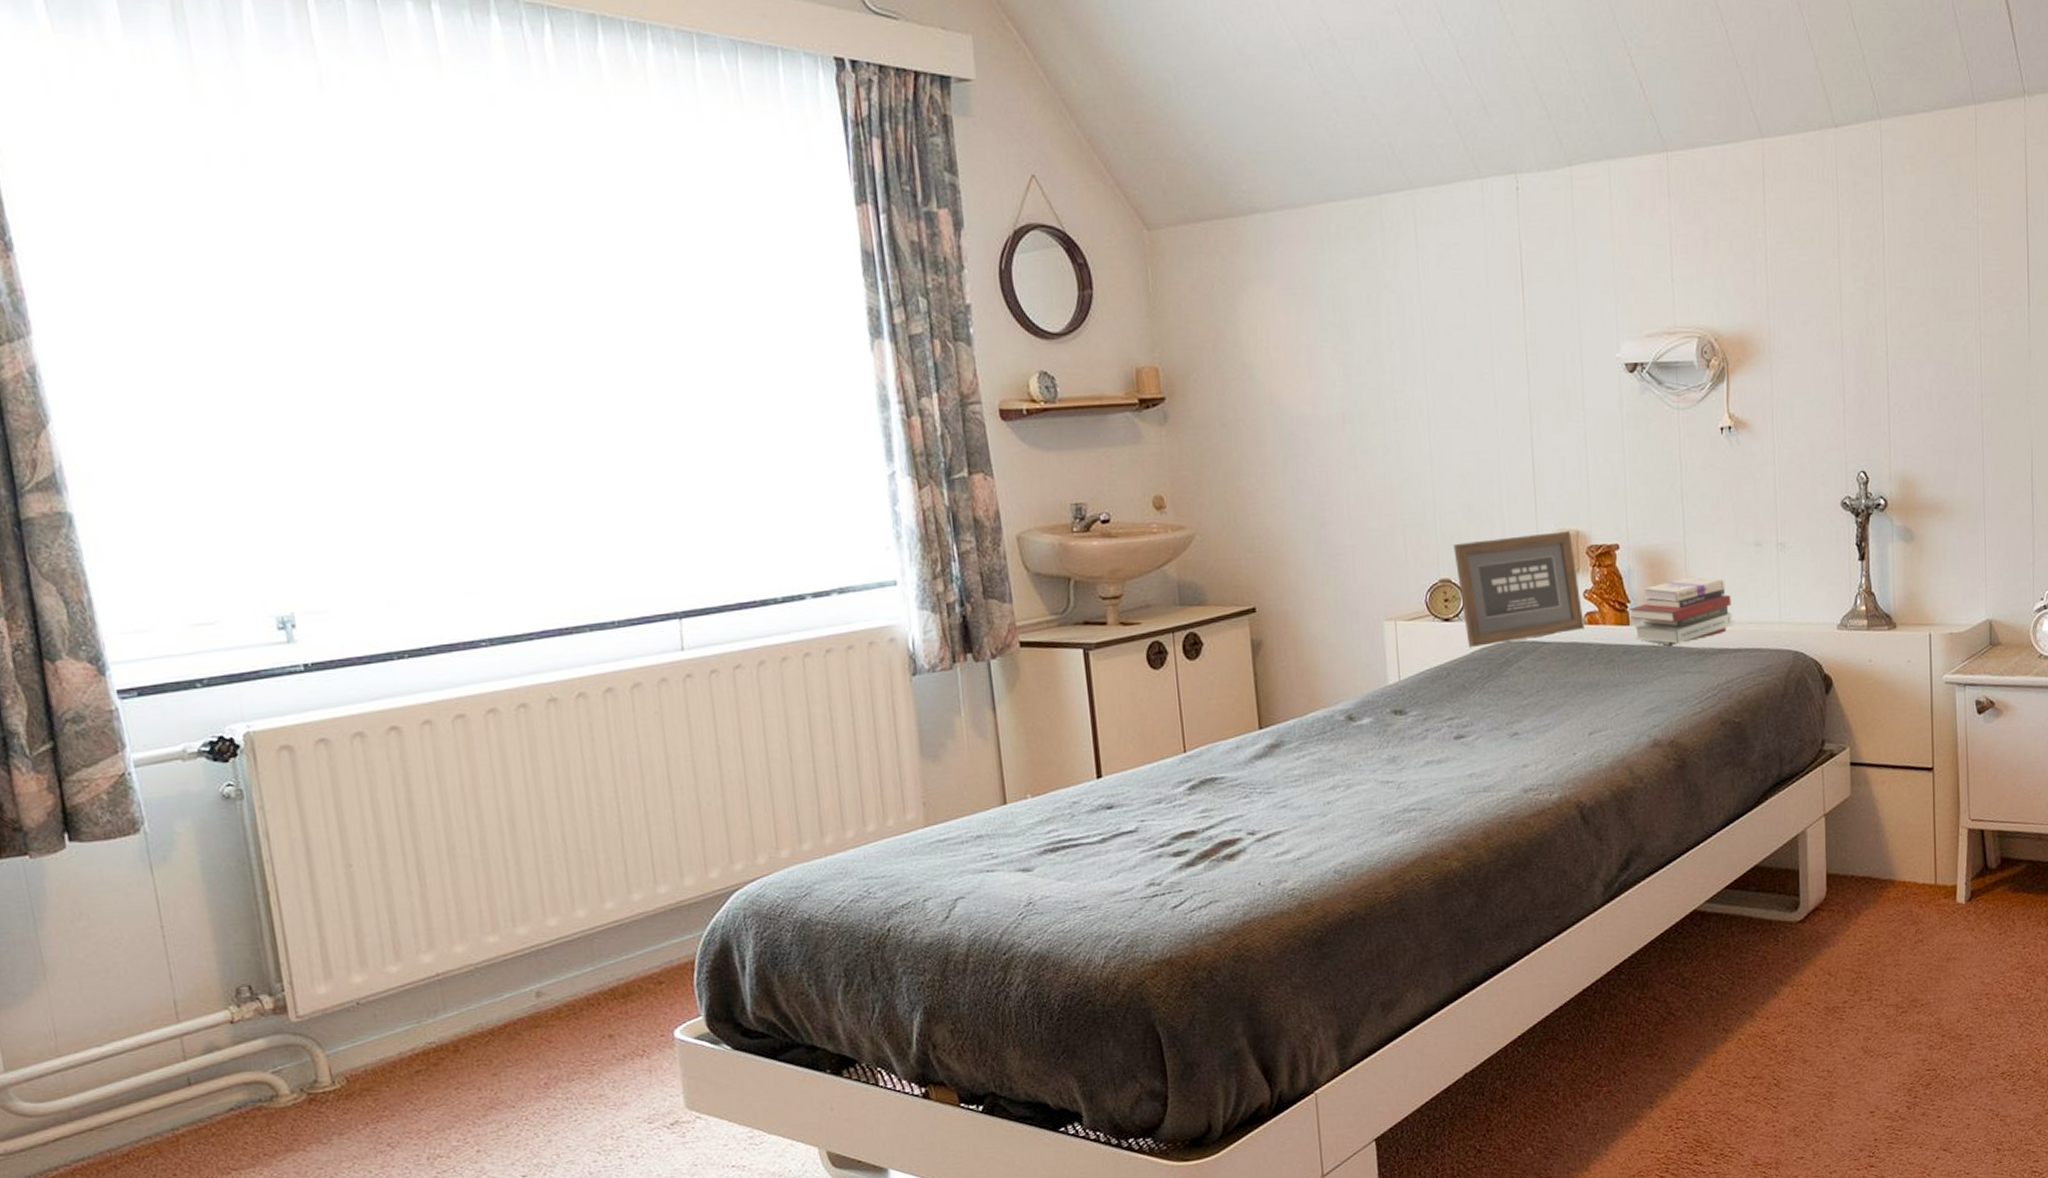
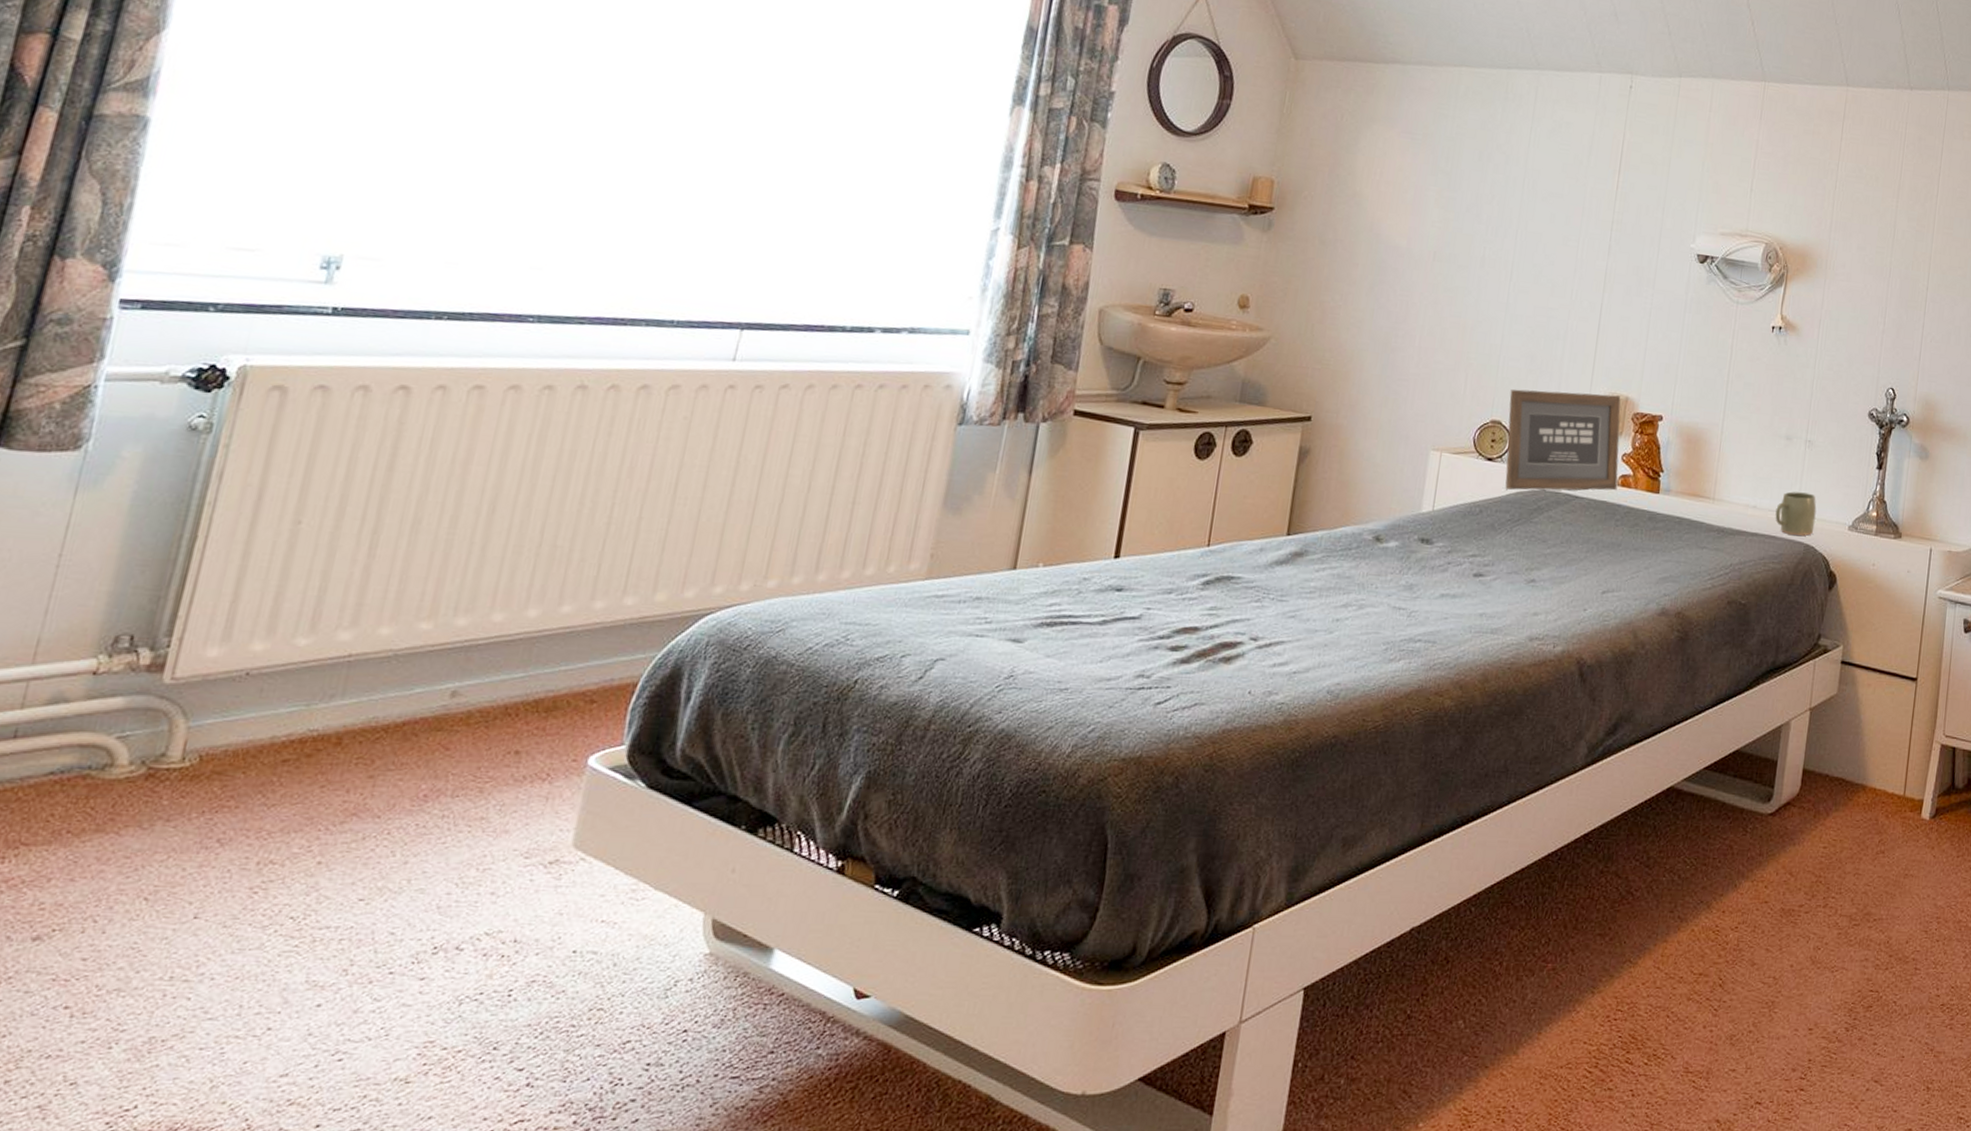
books: present [1629,576,1732,646] -> none [1660,457,1757,520]
mug: none [1756,598,1801,644] -> present [1775,491,1817,536]

